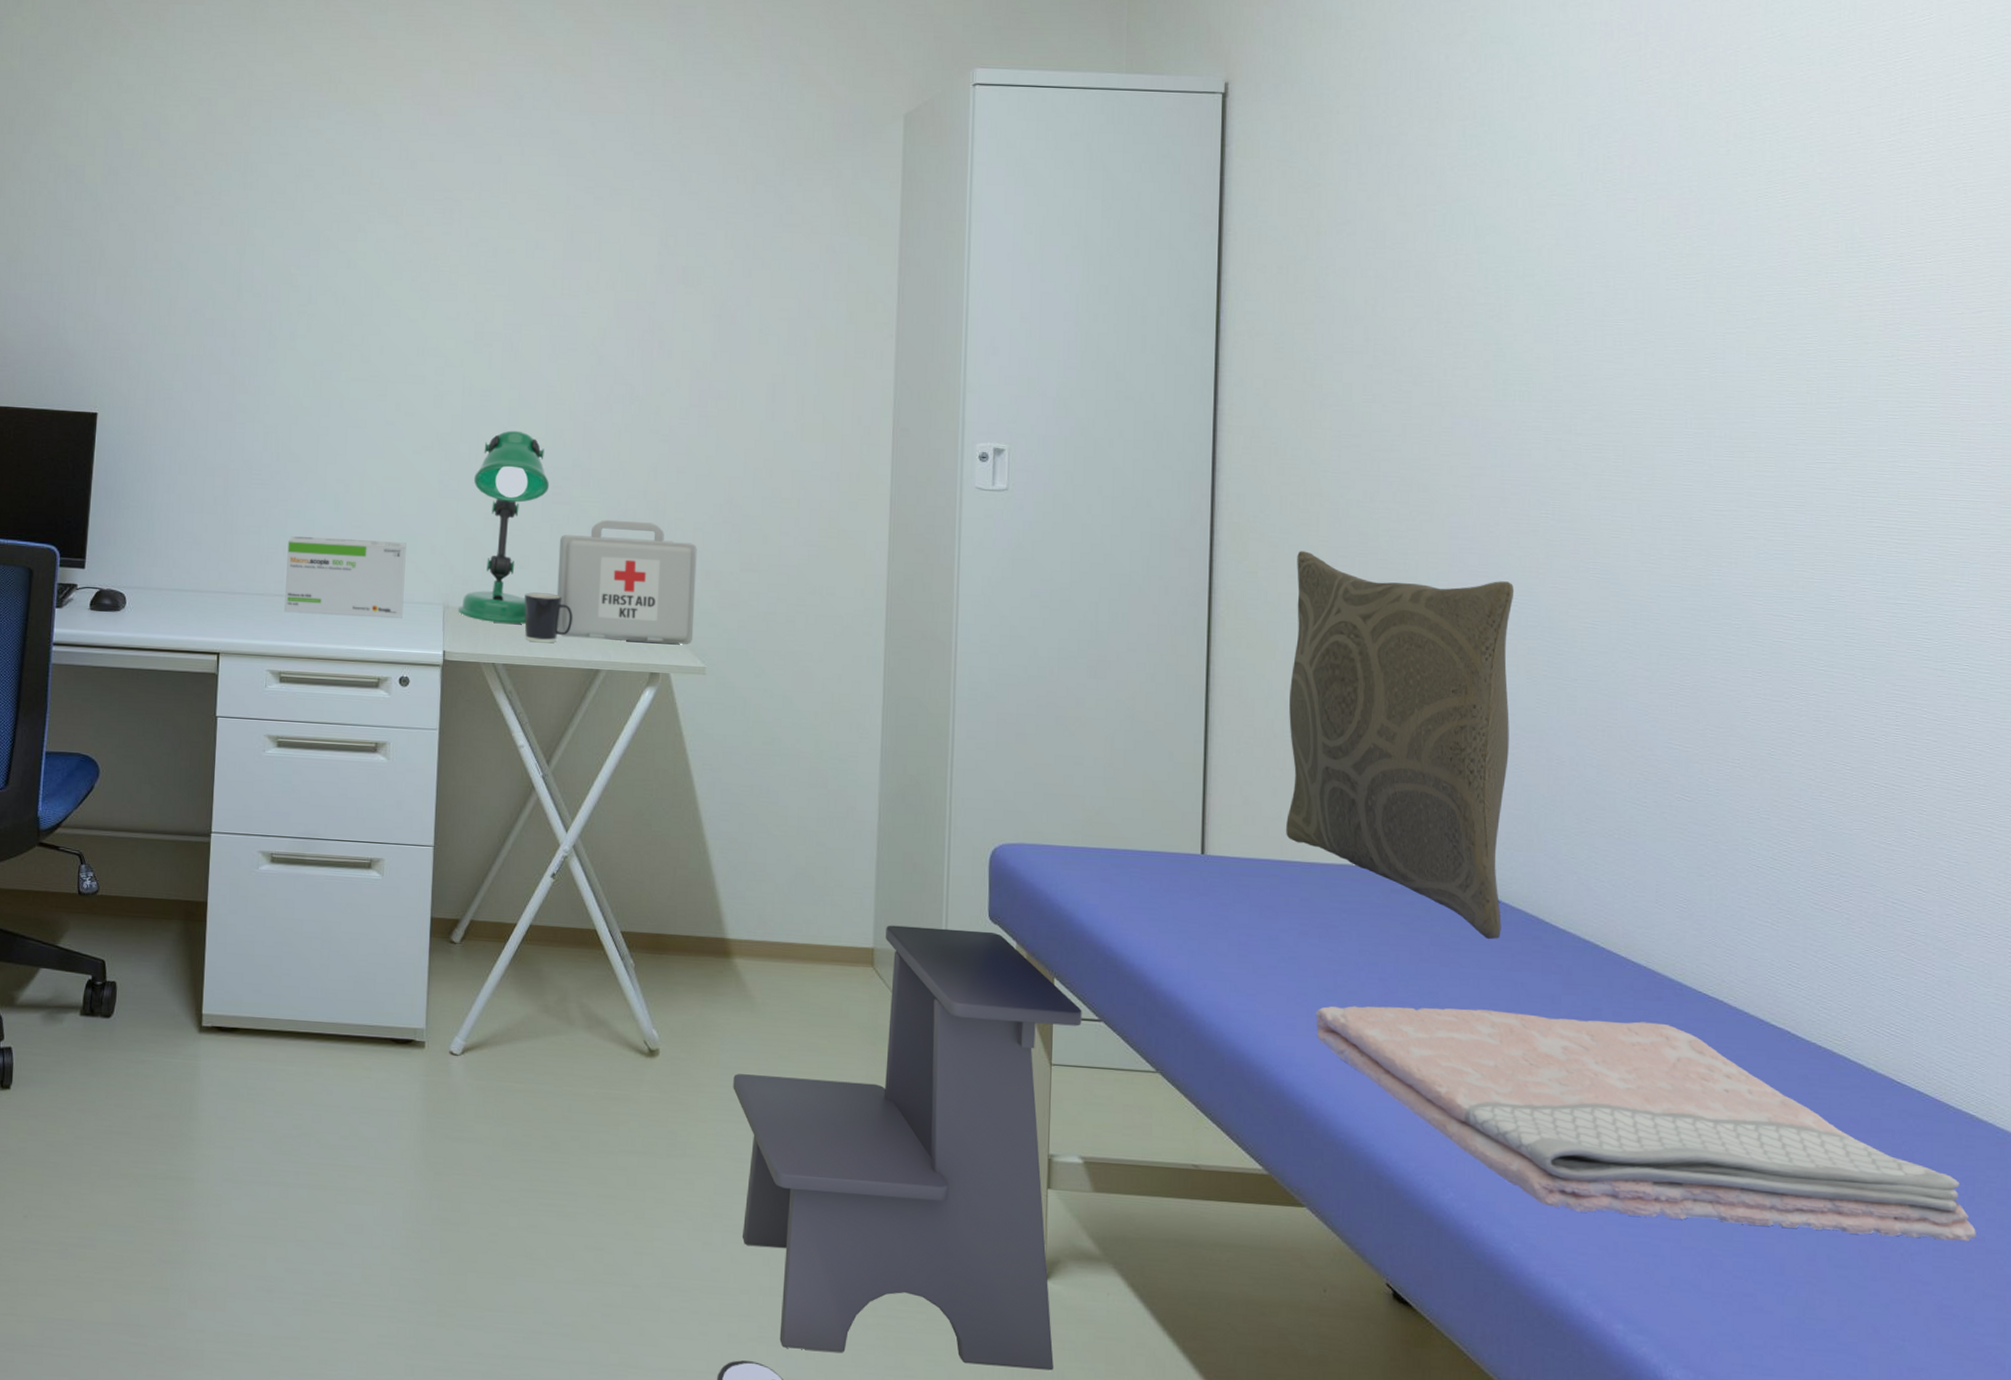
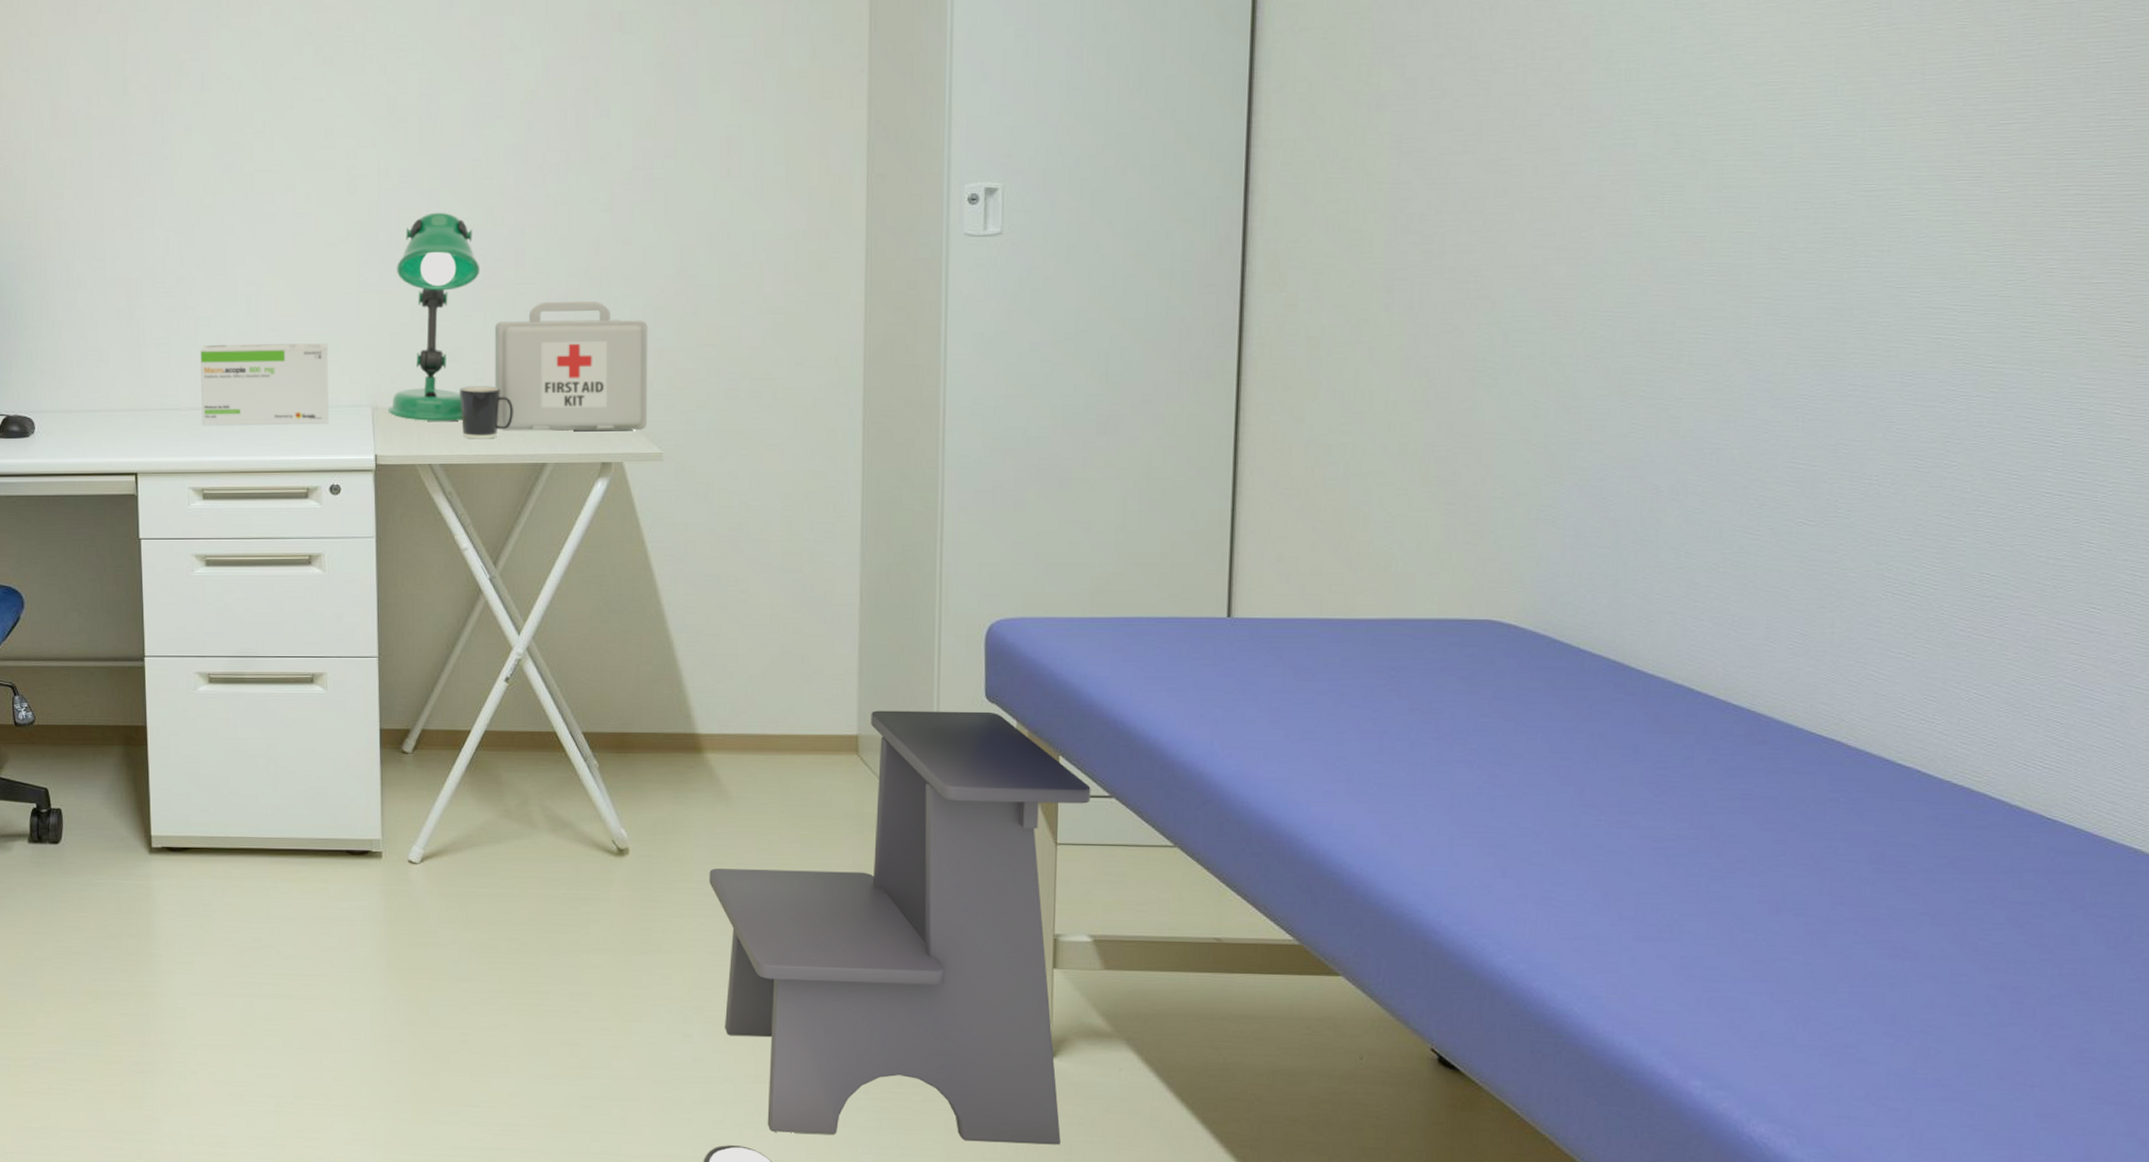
pillow: present [1286,551,1515,940] -> none [1326,276,1610,690]
towel: present [1315,1006,1976,1242] -> none [1357,764,2131,983]

